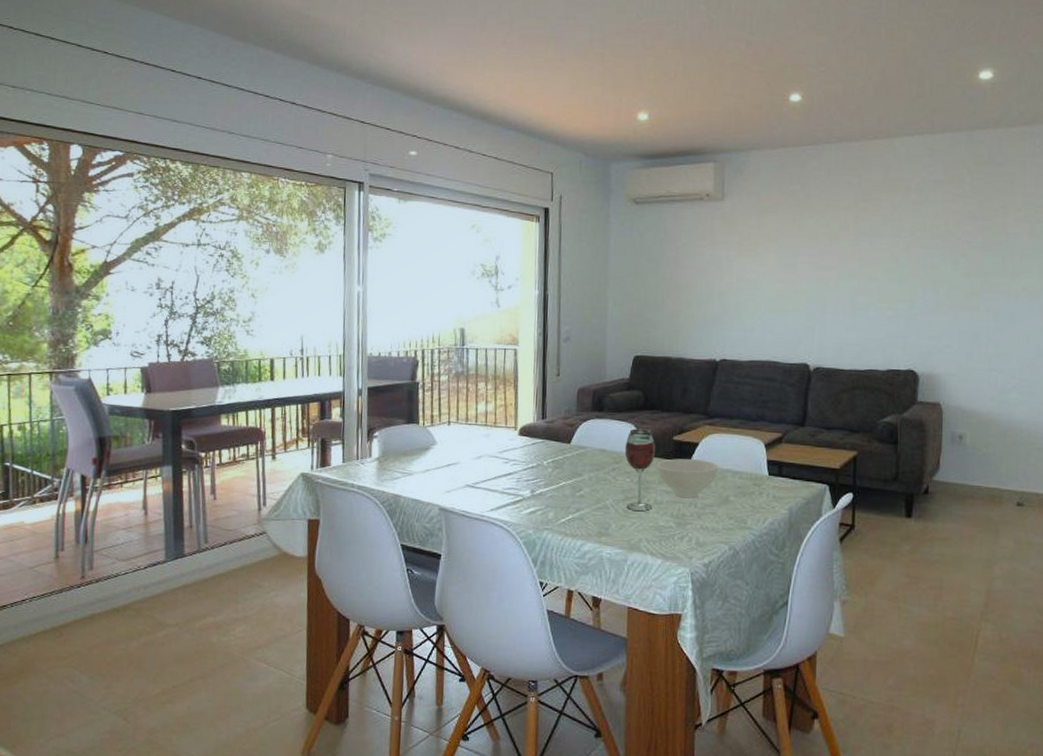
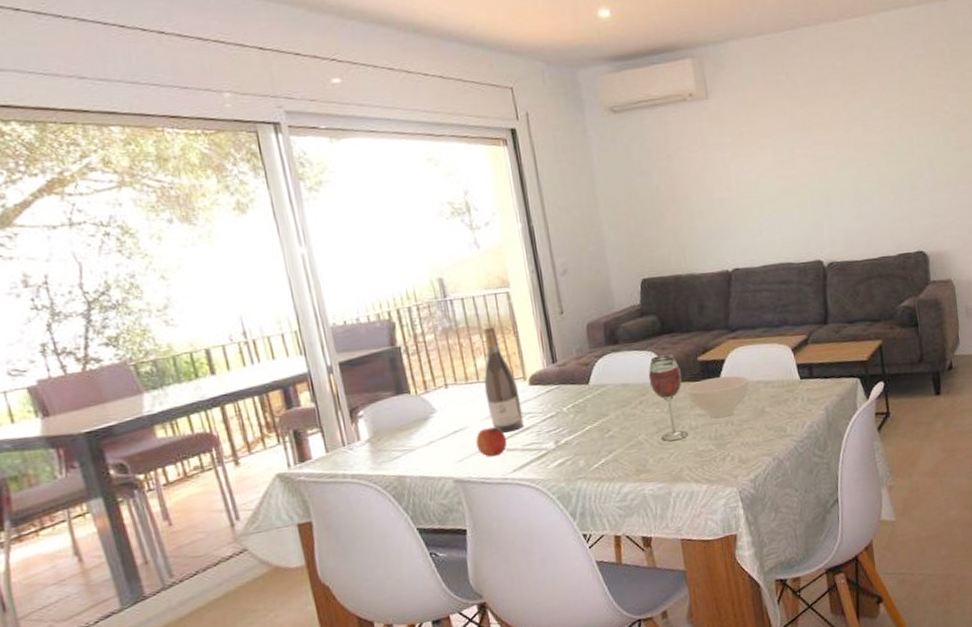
fruit: none [464,467,491,494] -> present [475,427,508,457]
wine bottle: none [480,377,509,474] -> present [483,326,524,433]

